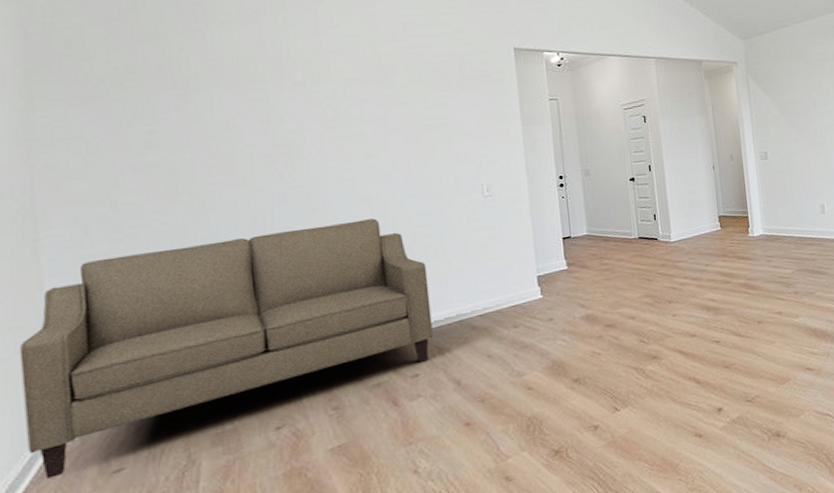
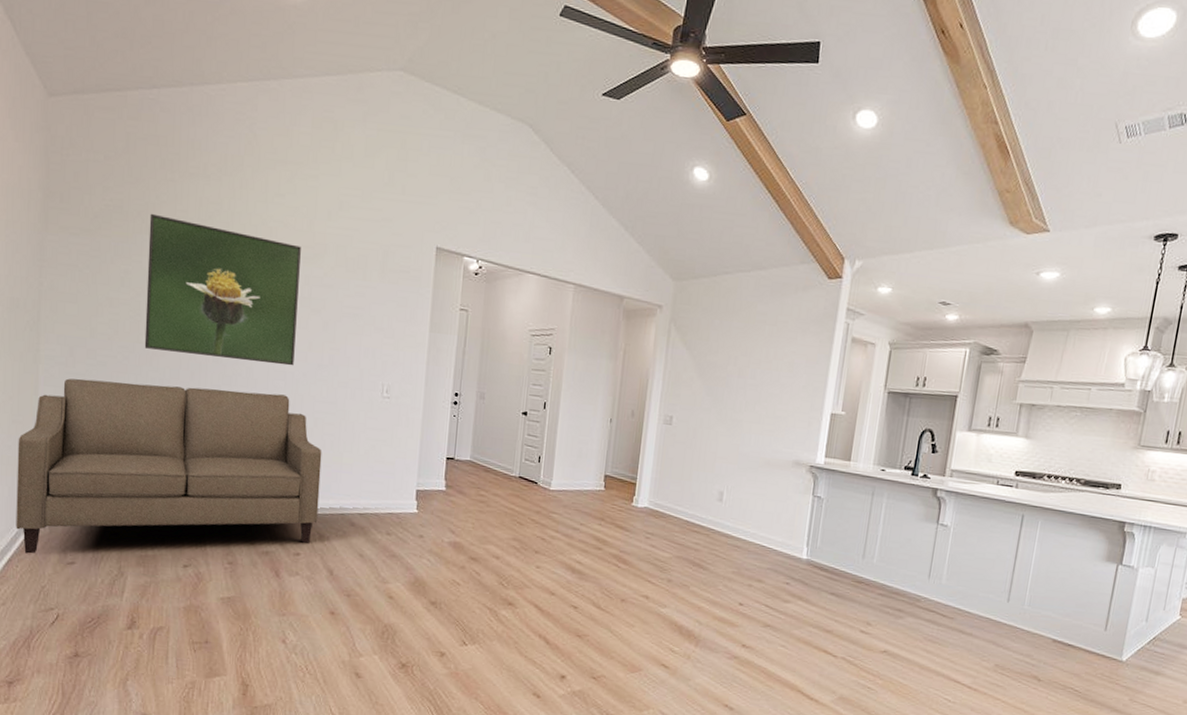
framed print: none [174,67,378,208] -> present [144,213,301,366]

